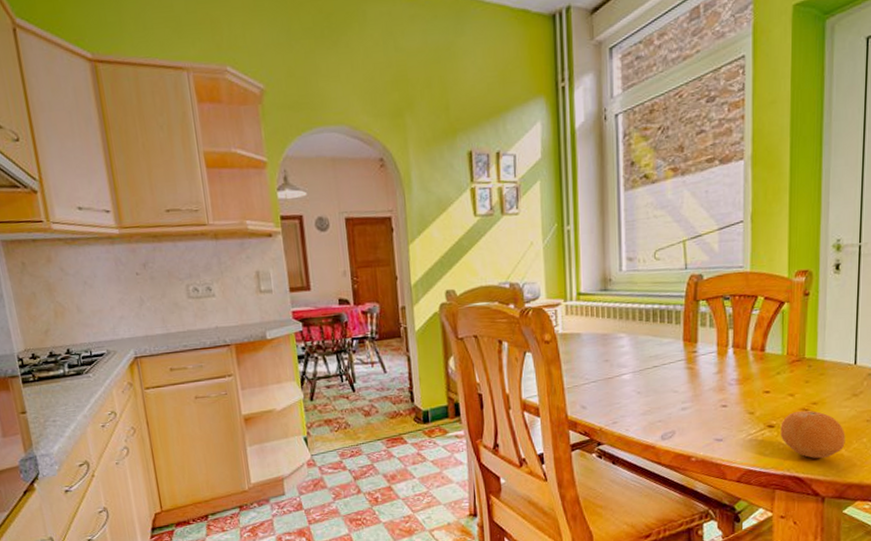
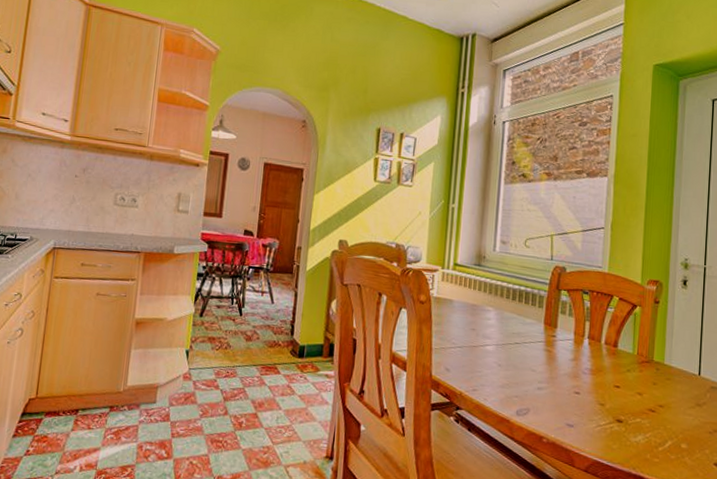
fruit: present [780,411,846,459] -> none [628,411,689,463]

